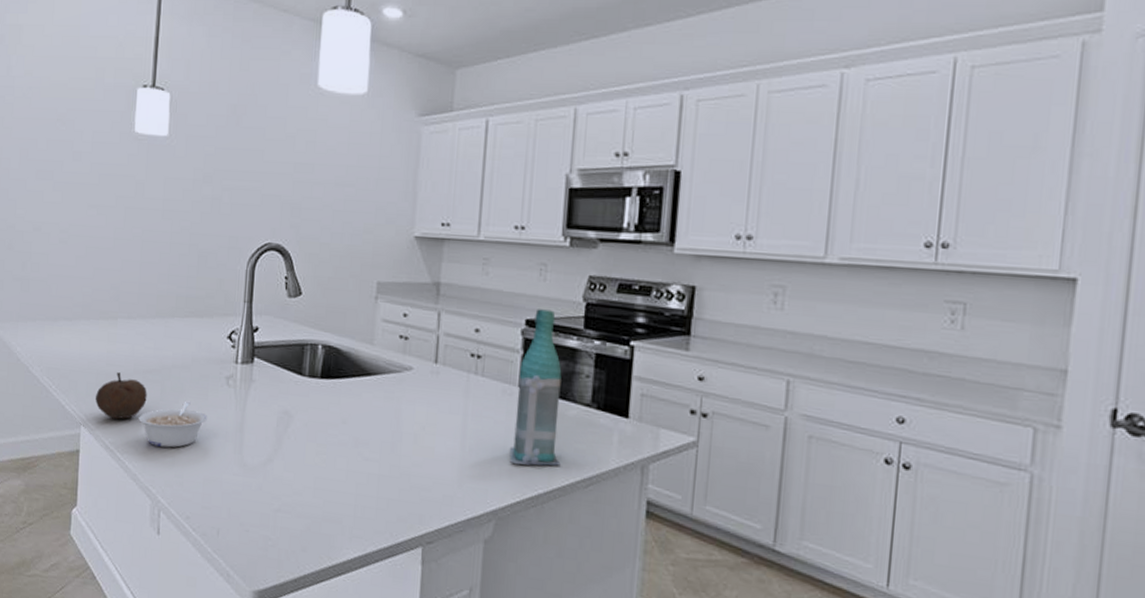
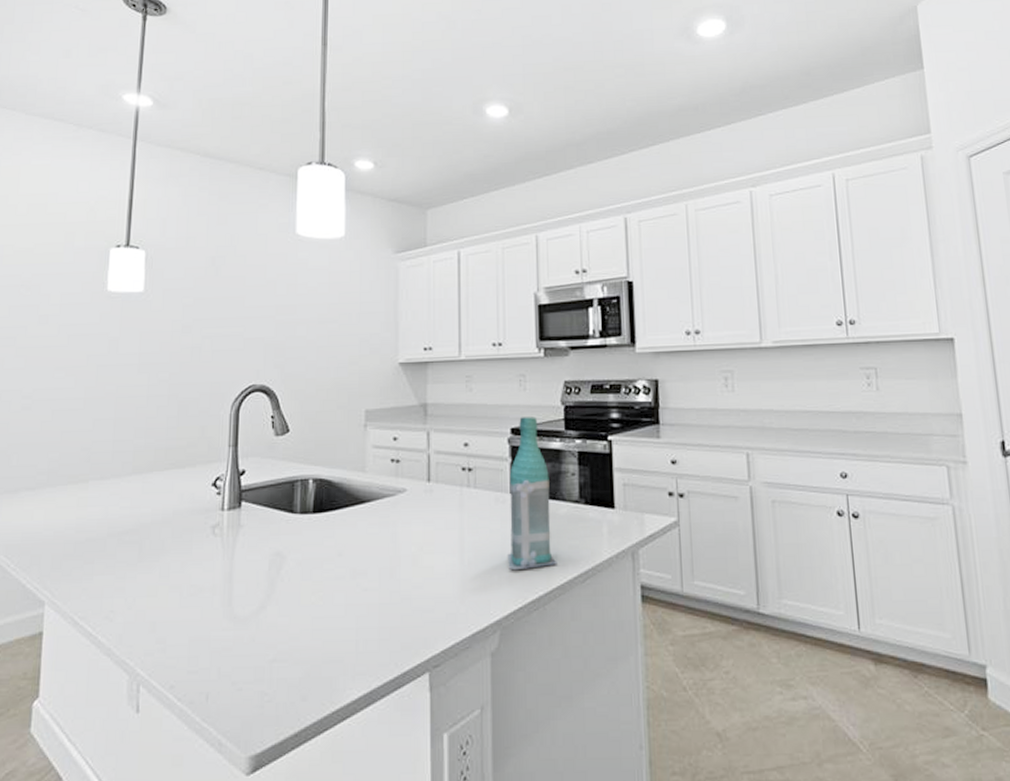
fruit: present [95,372,147,420] -> none [62,539,123,591]
legume: present [138,402,207,448] -> none [113,559,192,613]

